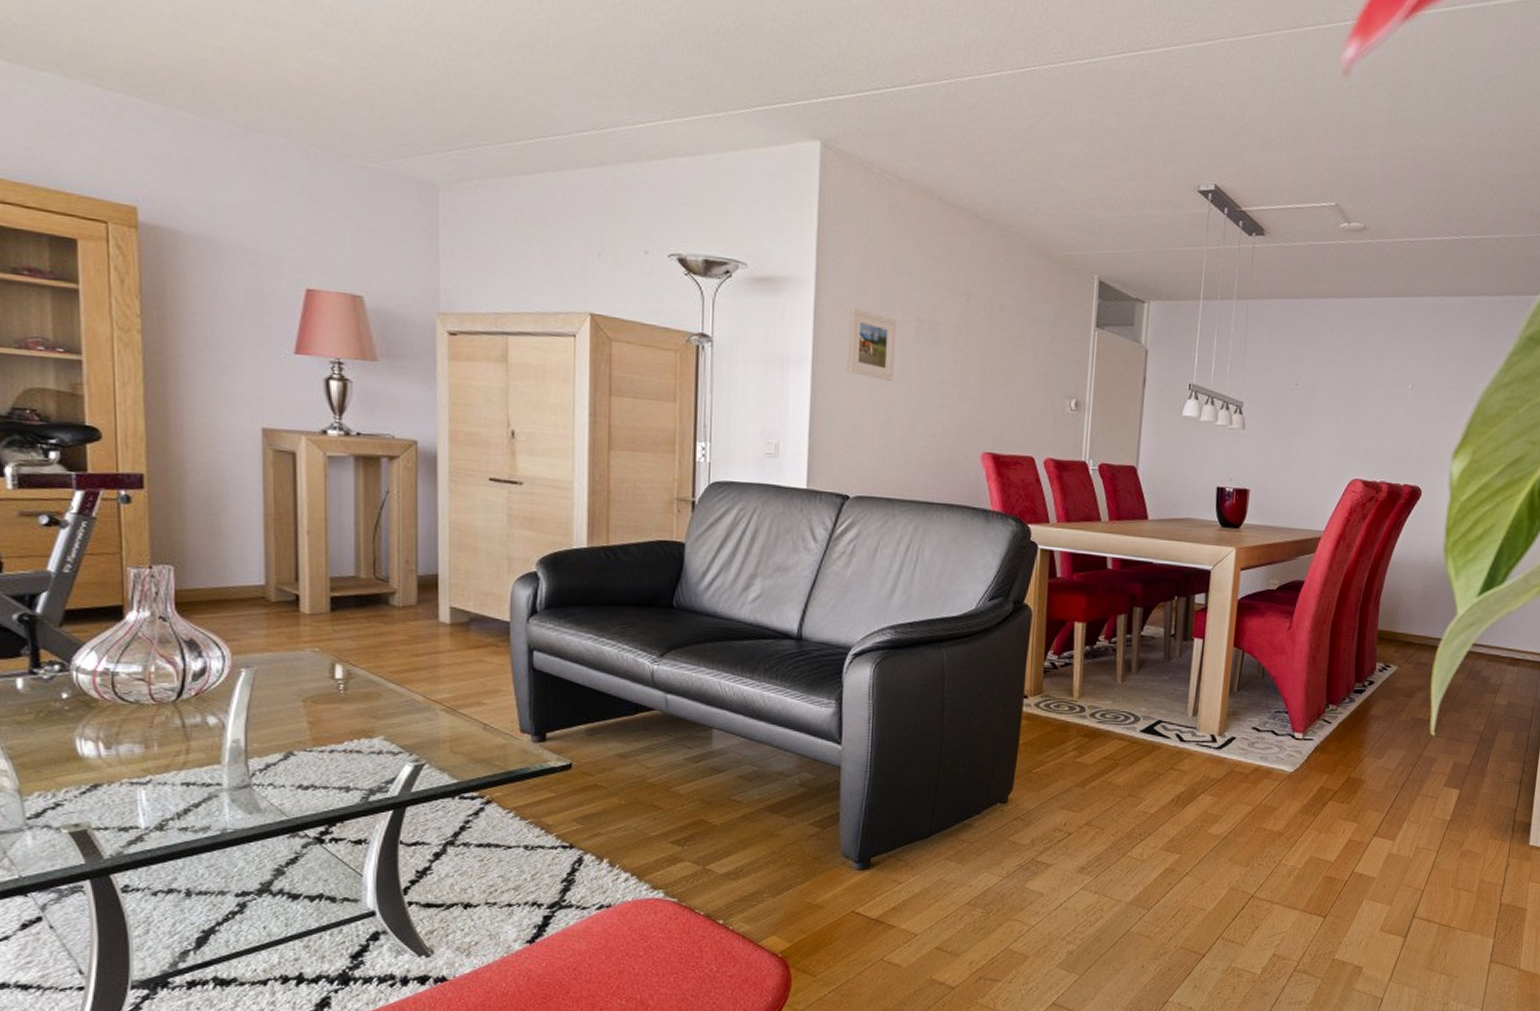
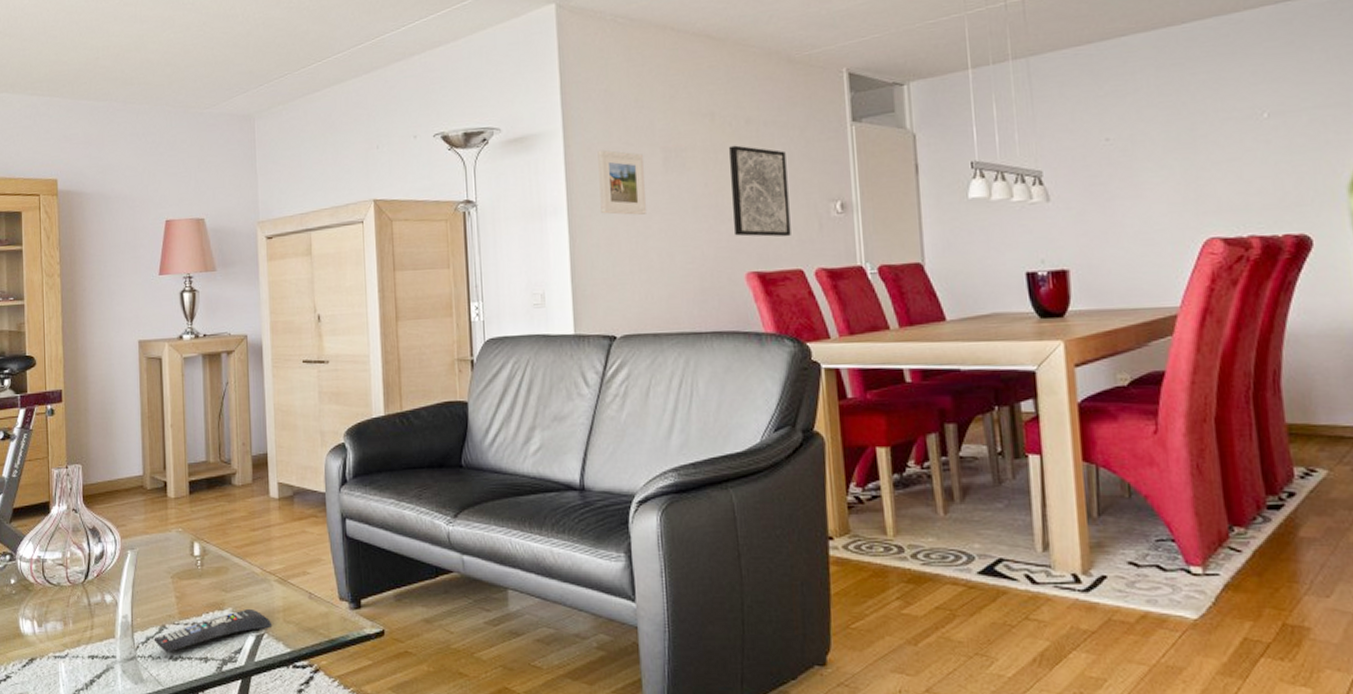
remote control: none [276,737,436,781] -> present [153,608,273,653]
wall art: none [976,328,1033,425] -> present [729,145,791,237]

